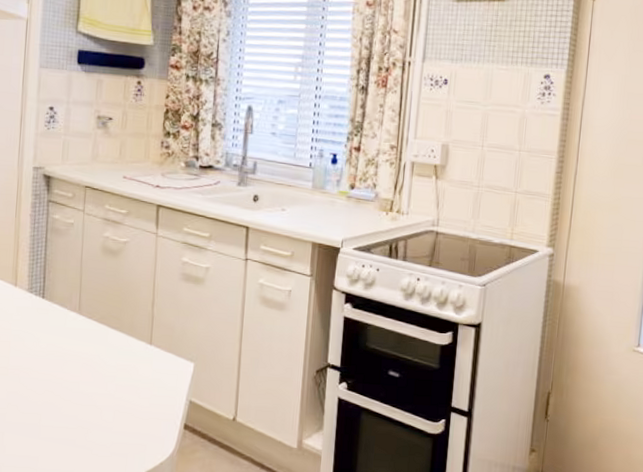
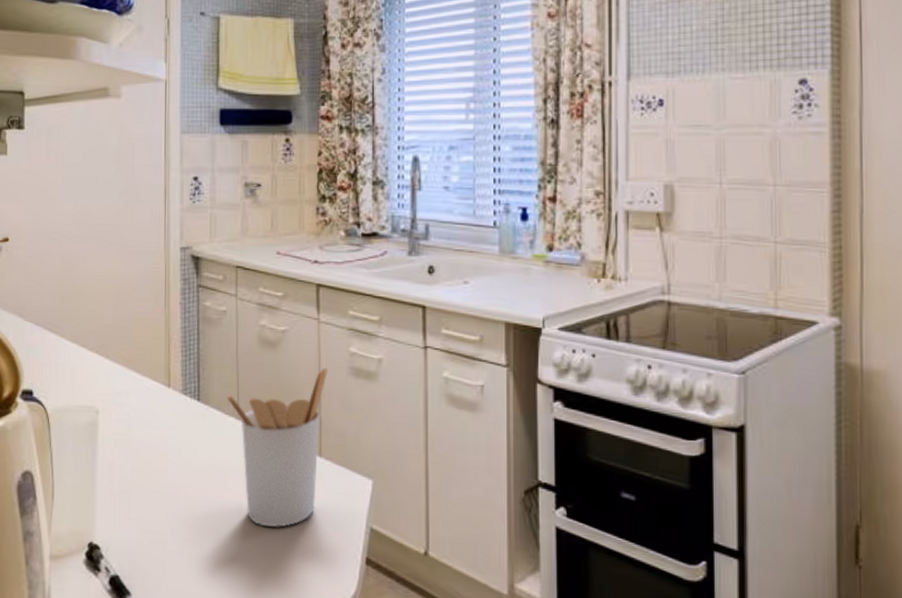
utensil holder: none [68,273,162,402] -> present [225,367,327,527]

